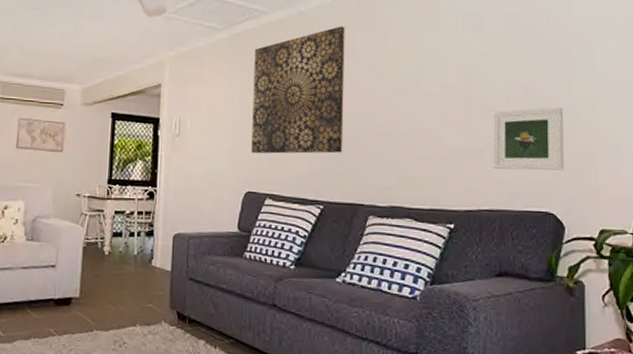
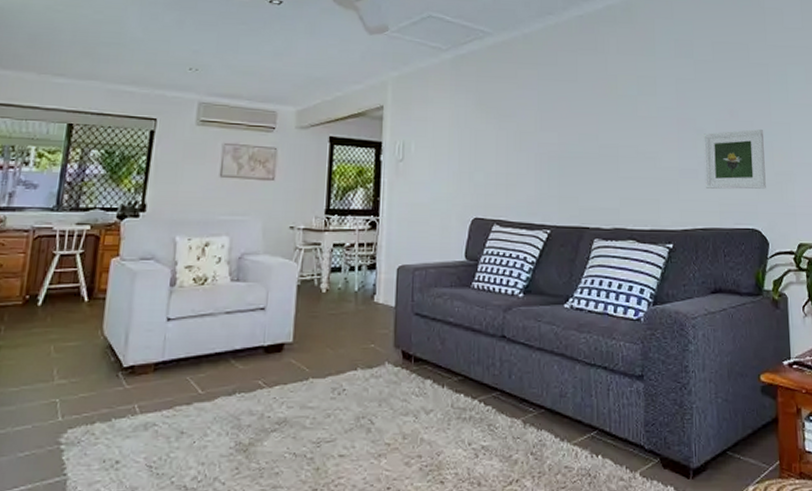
wall art: present [251,26,345,154] -> none [478,49,568,179]

